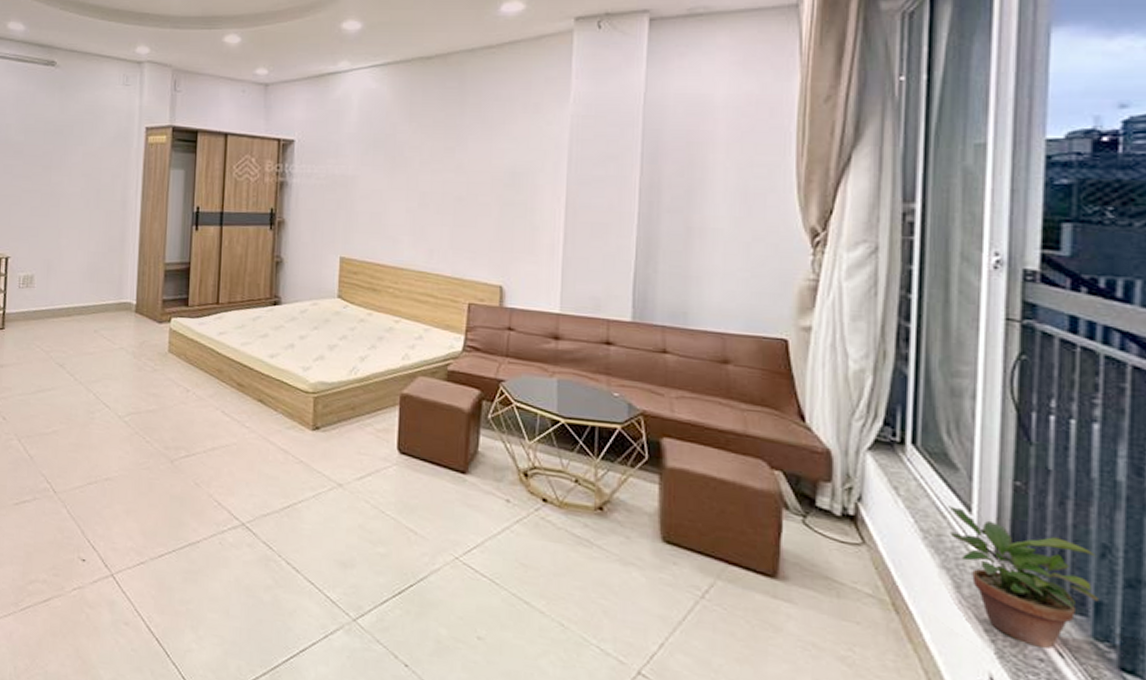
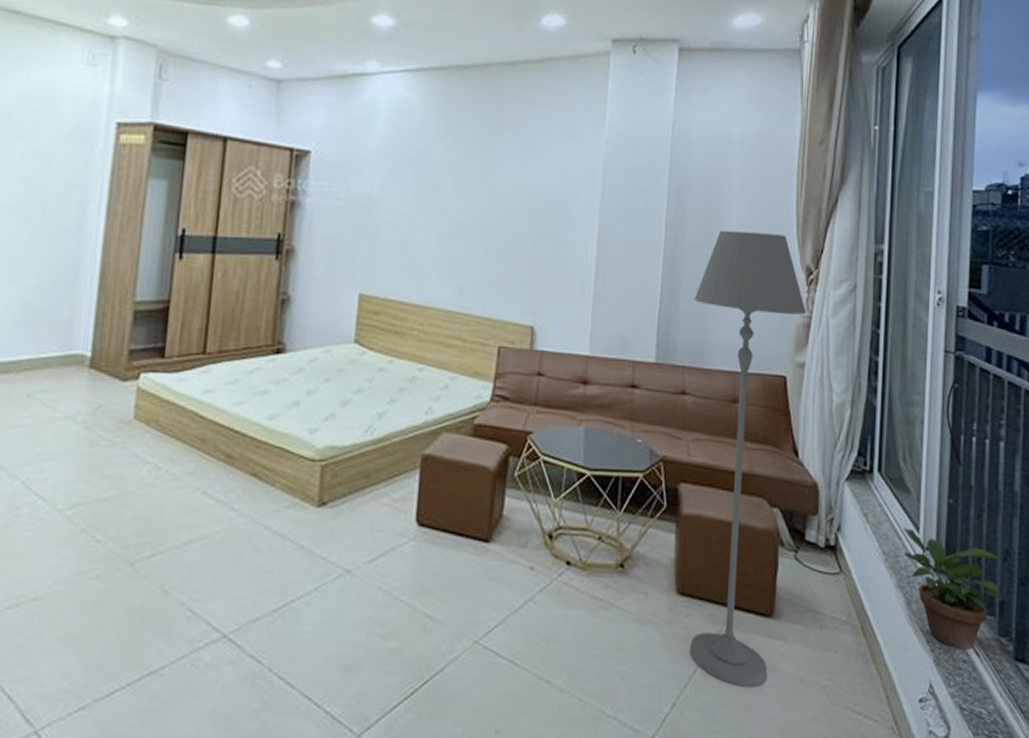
floor lamp: none [674,193,813,644] -> present [690,230,807,688]

